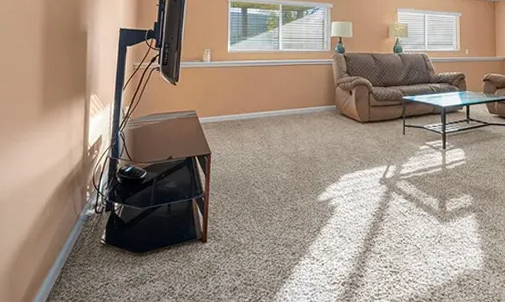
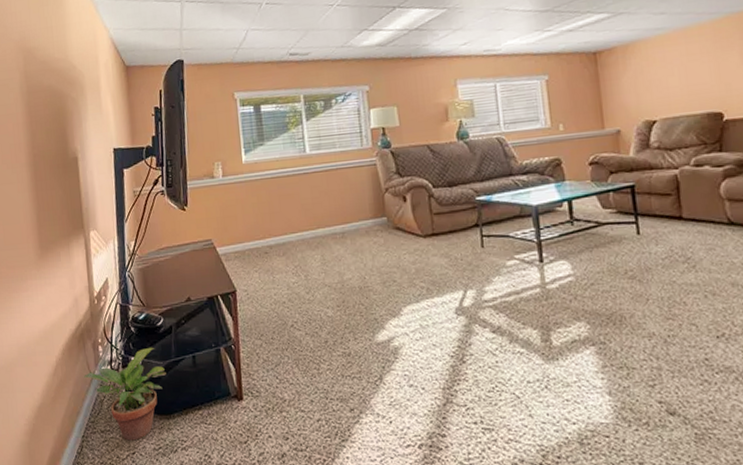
potted plant: none [69,195,144,273] -> present [83,347,166,441]

